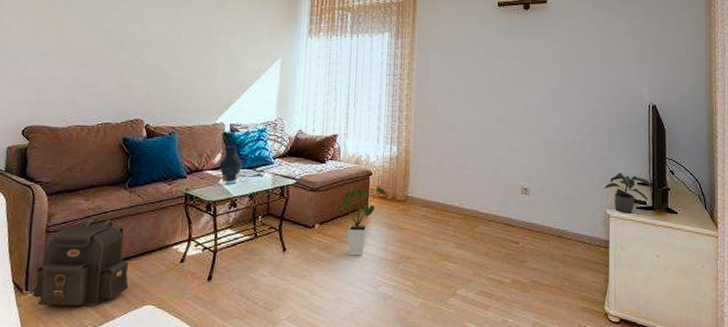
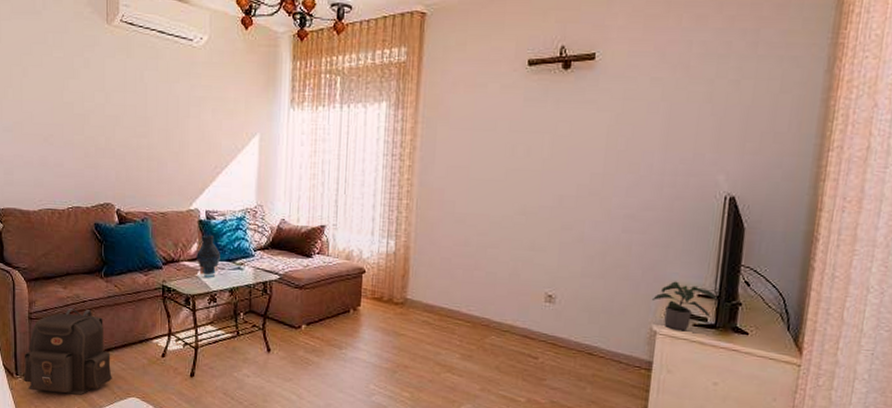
house plant: present [341,186,387,256] -> none [330,286,382,362]

